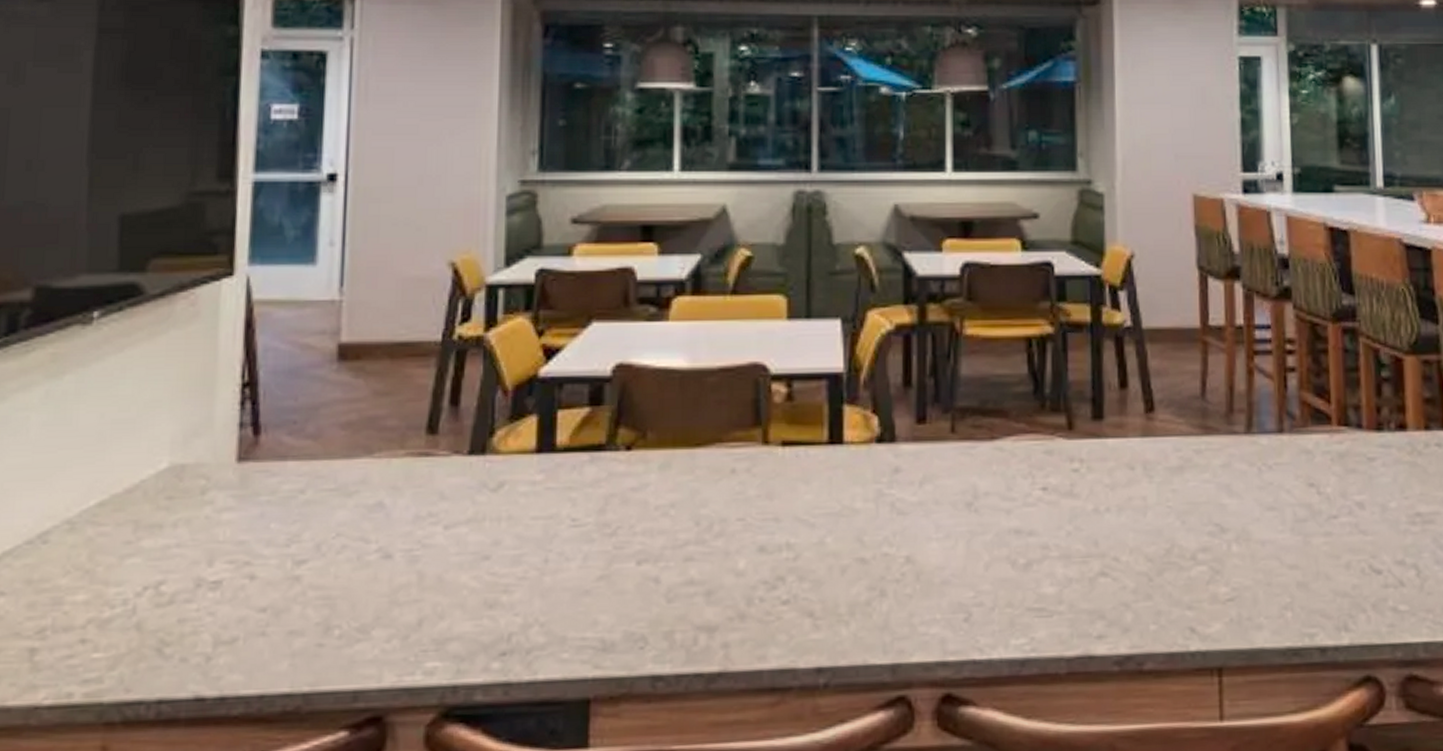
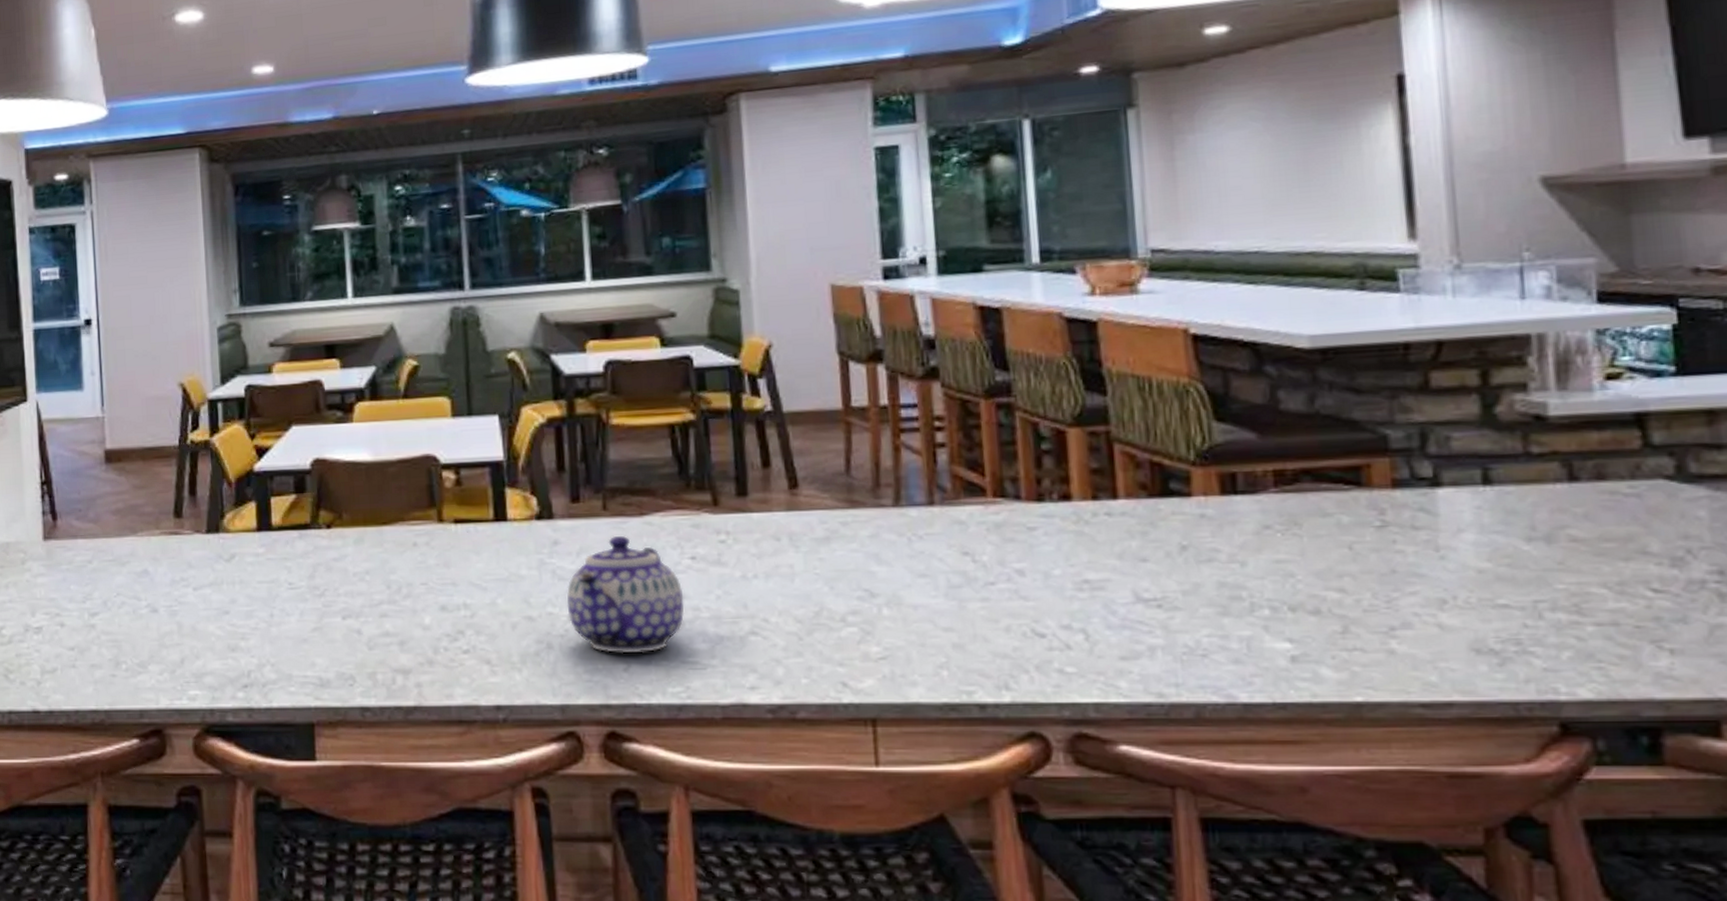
teapot: none [905,463,1033,601] -> present [566,536,685,654]

